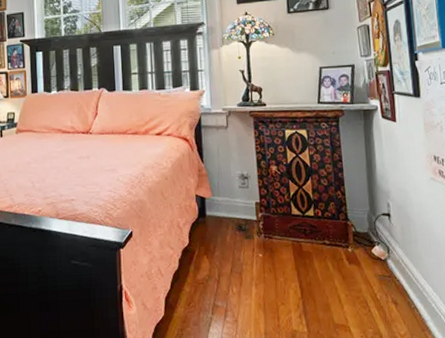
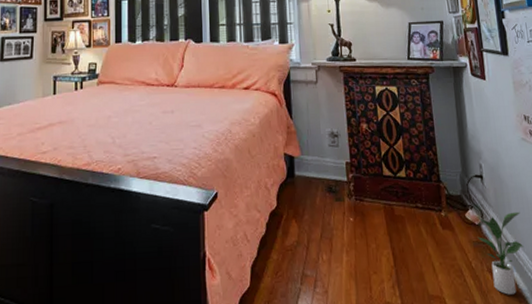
potted plant: none [383,247,428,324] -> present [477,211,523,295]

